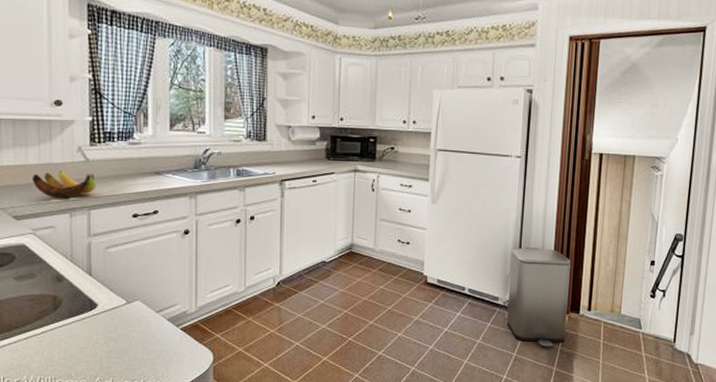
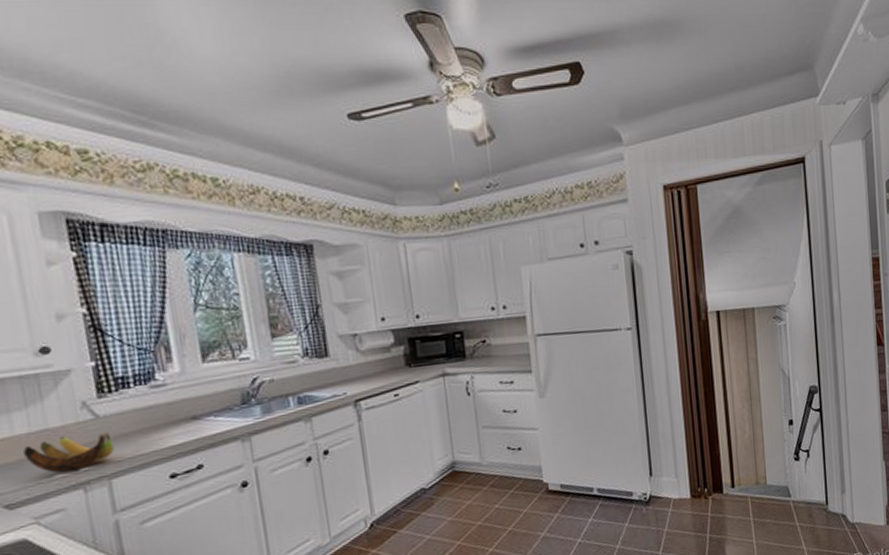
pedal bin: present [507,247,571,347] -> none [638,426,712,538]

